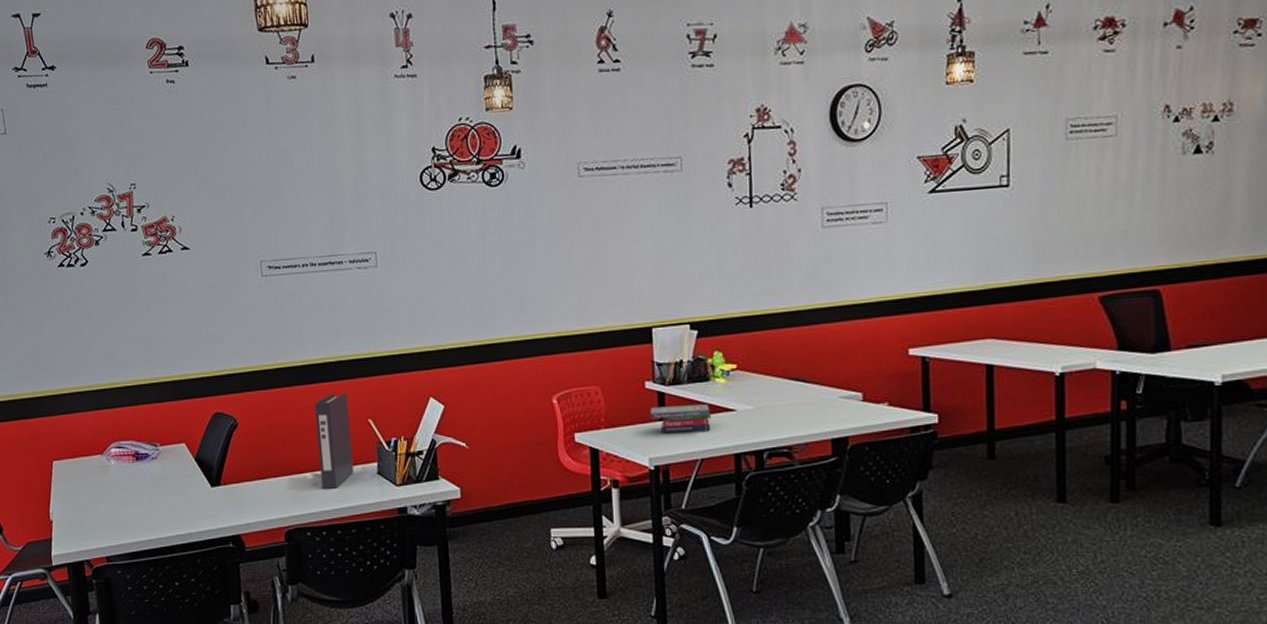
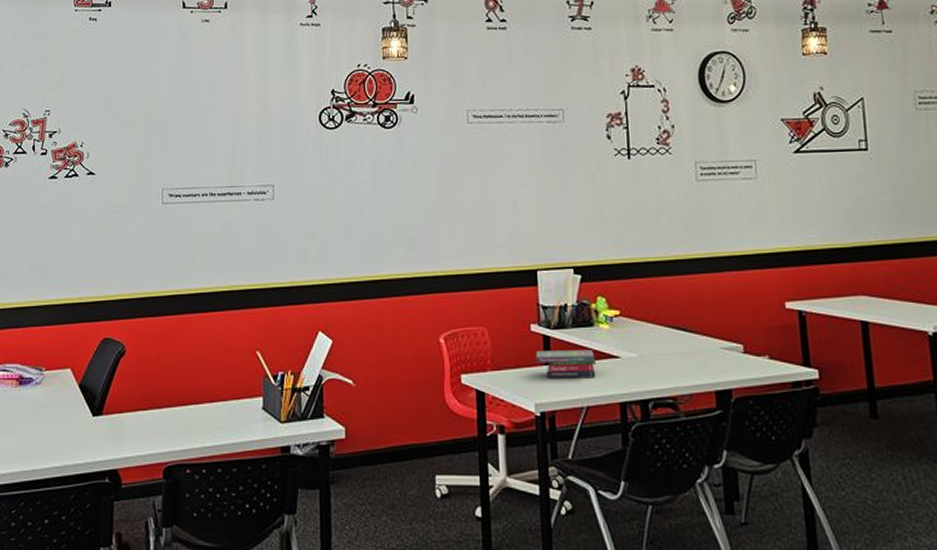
binder: present [315,391,354,490] -> none [204,321,239,424]

